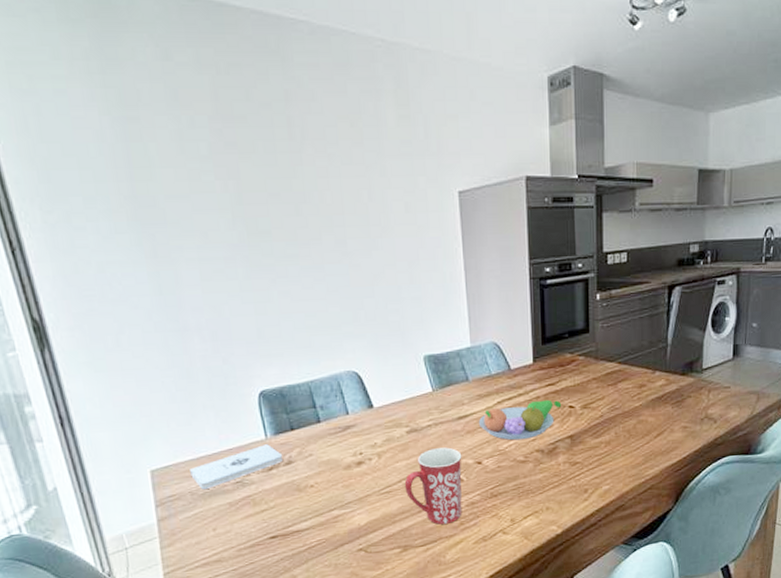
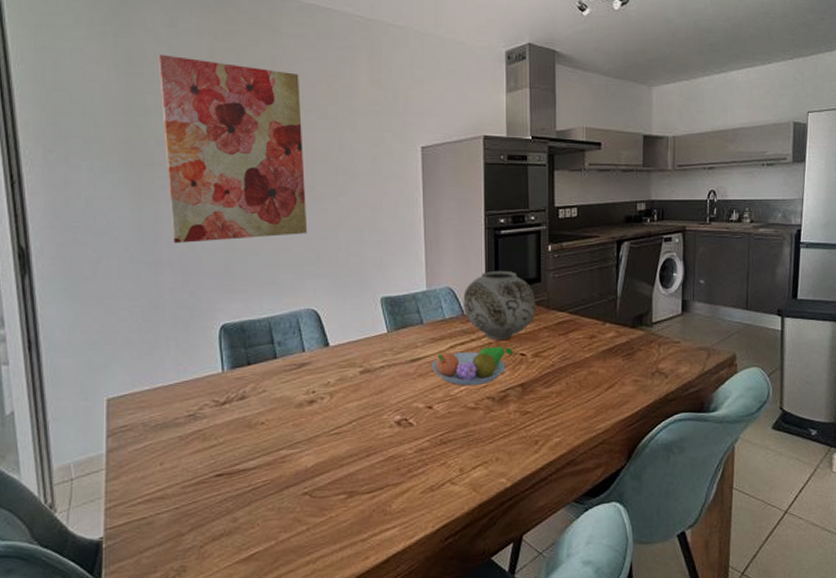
wall art: none [155,94,342,308] -> present [158,54,308,243]
notepad: present [190,444,282,489] -> none [145,378,236,421]
mug: present [404,447,462,525] -> none [354,390,413,471]
vase: none [509,322,585,394] -> present [463,270,536,341]

